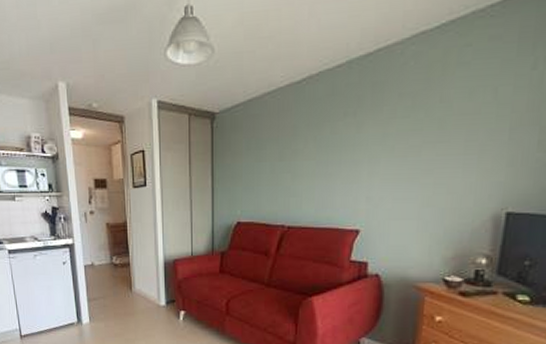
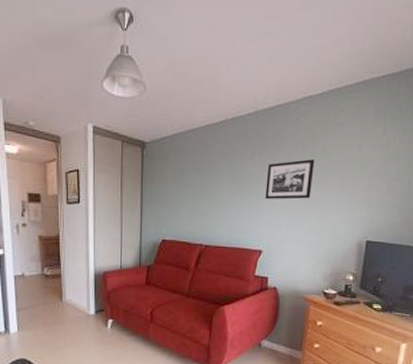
picture frame: none [362,113,430,167] -> present [265,159,315,200]

